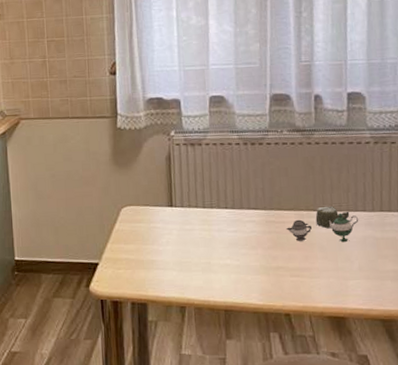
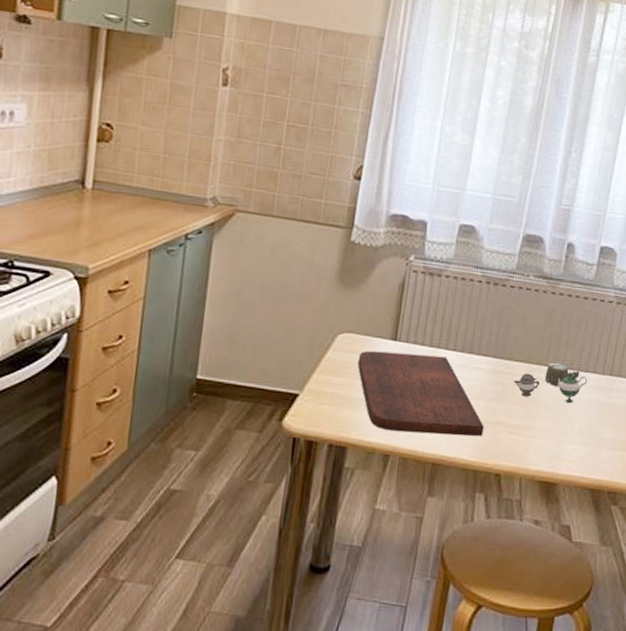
cutting board: none [142,215,267,286] -> present [357,350,484,437]

